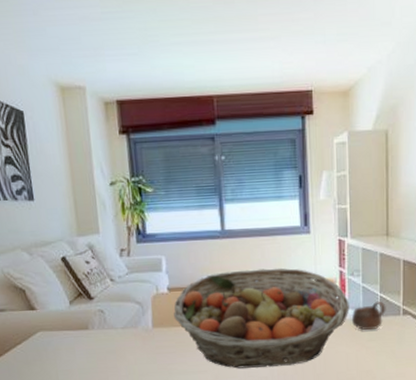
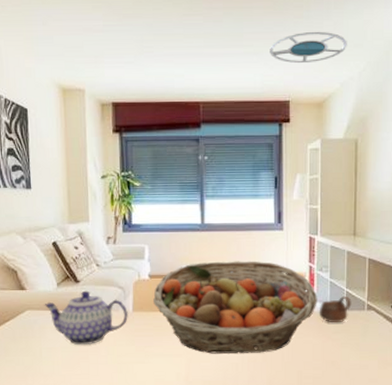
teapot: none [57,307,148,366] -> present [44,290,128,346]
ceiling lamp: none [288,9,374,48] -> present [270,31,347,64]

